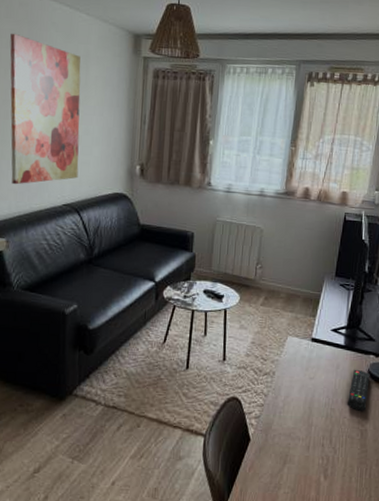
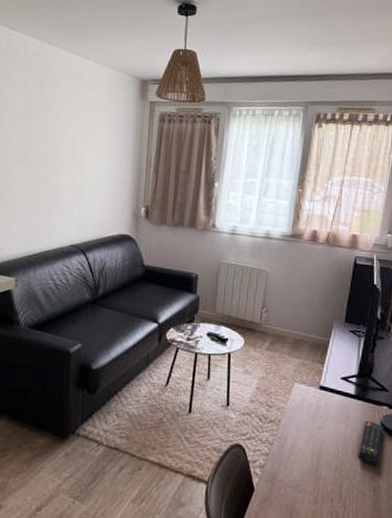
wall art: present [10,33,81,185] -> none [21,81,90,226]

